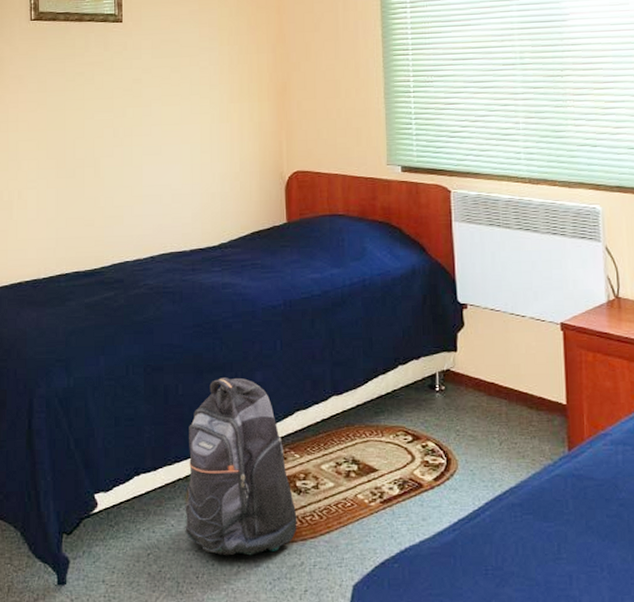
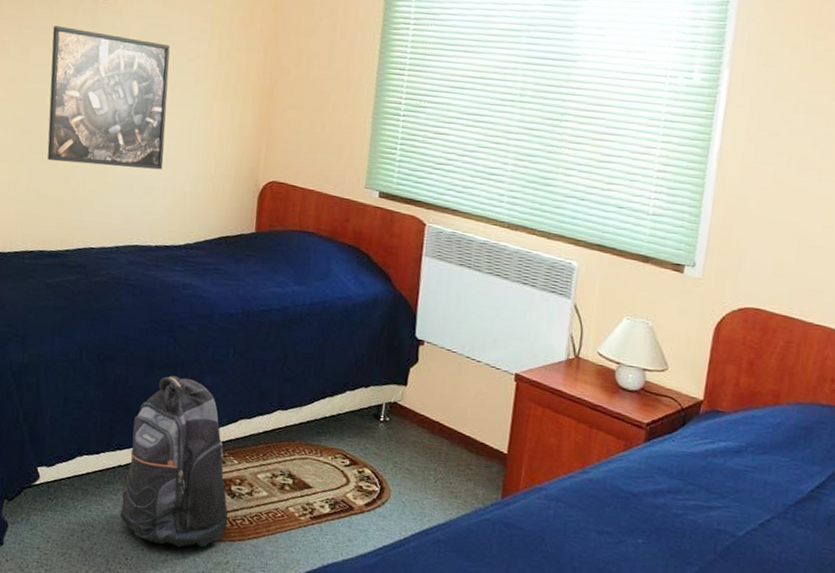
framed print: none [67,54,188,183] -> present [47,26,170,170]

